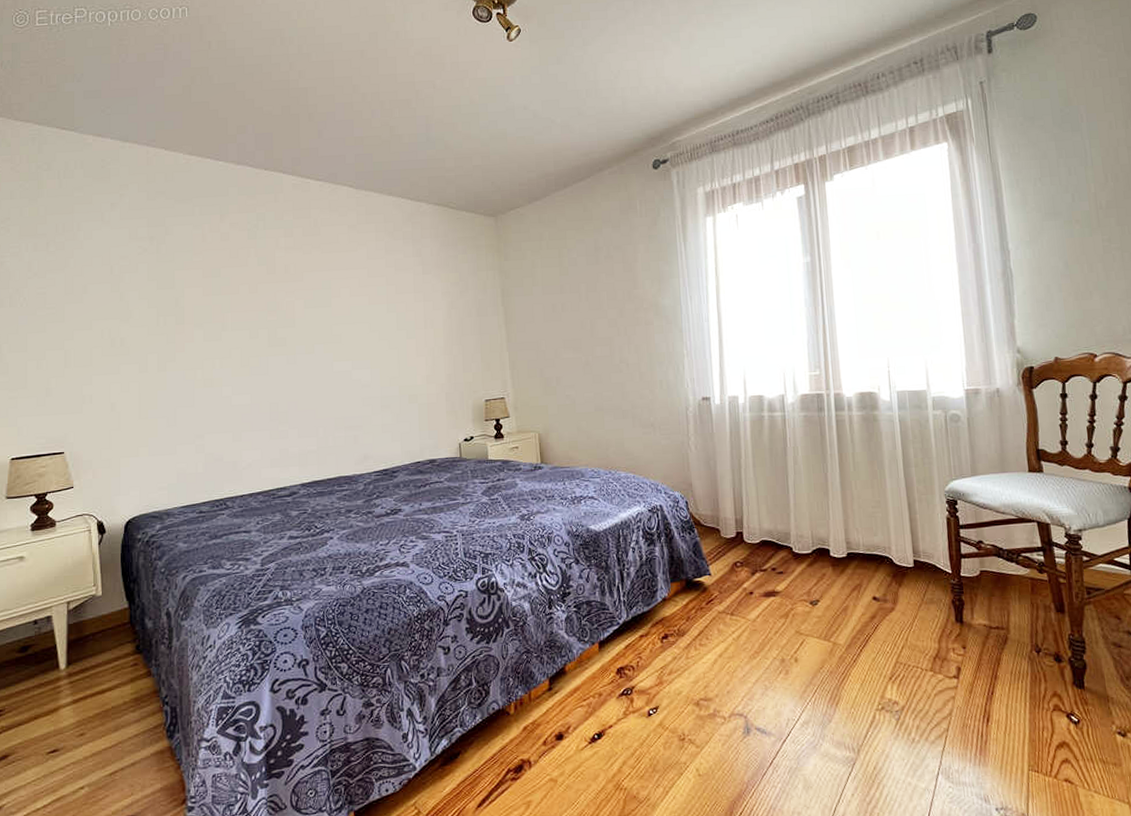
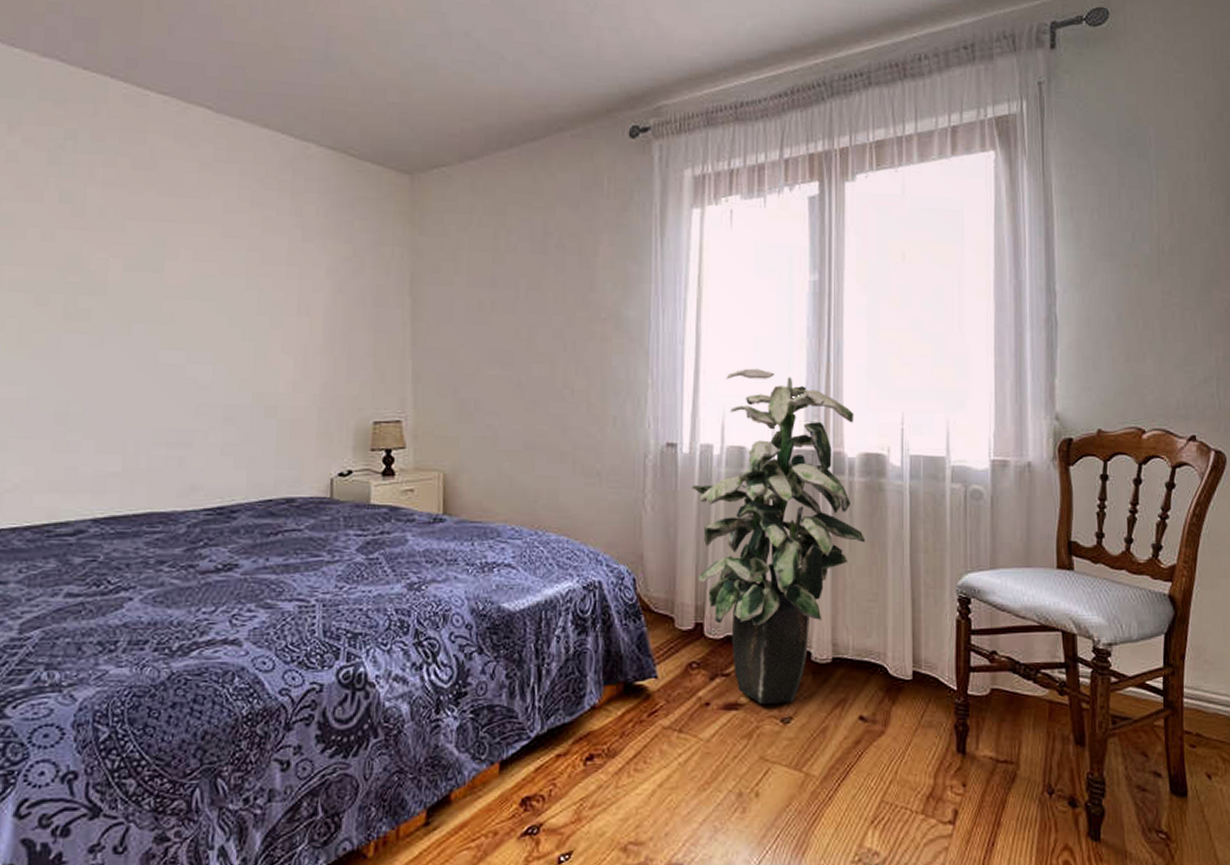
indoor plant: none [724,334,866,592] -> present [692,368,866,705]

